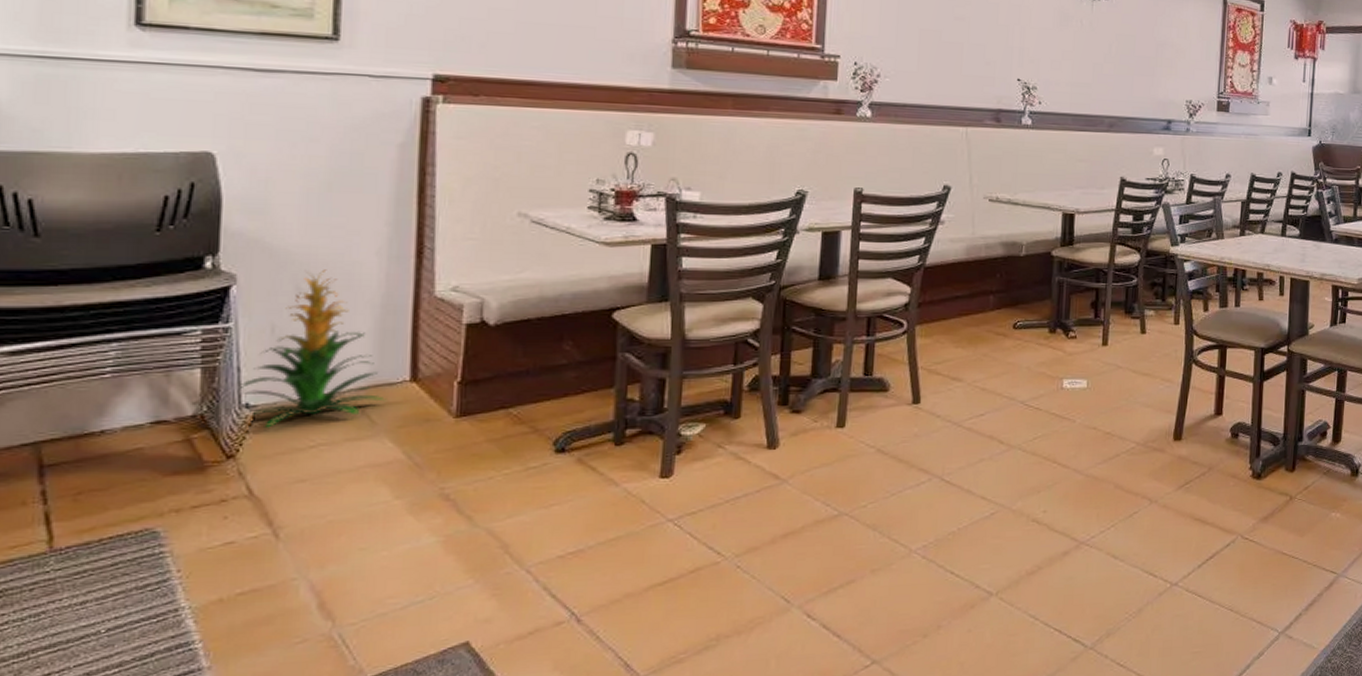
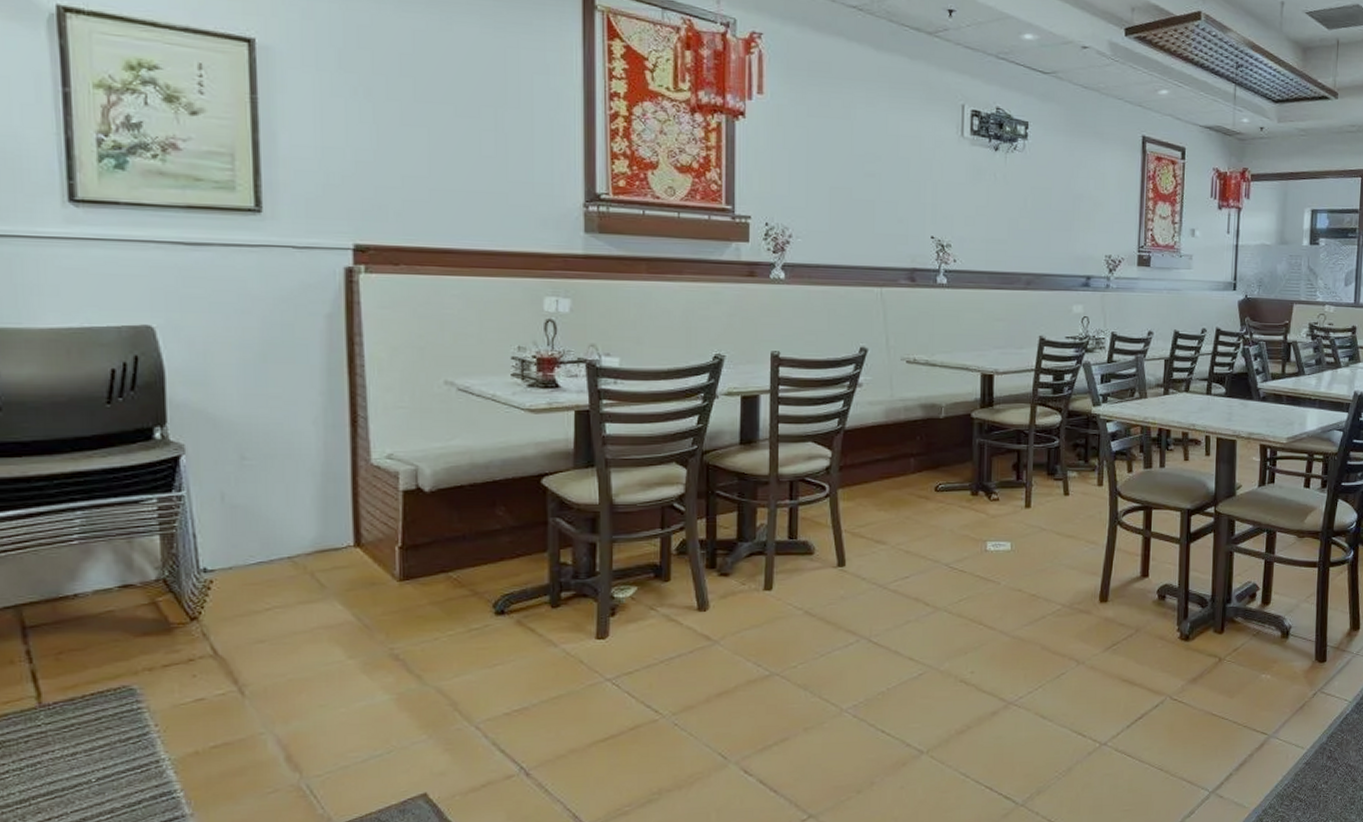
indoor plant: present [241,269,387,428] -> none [198,439,334,591]

